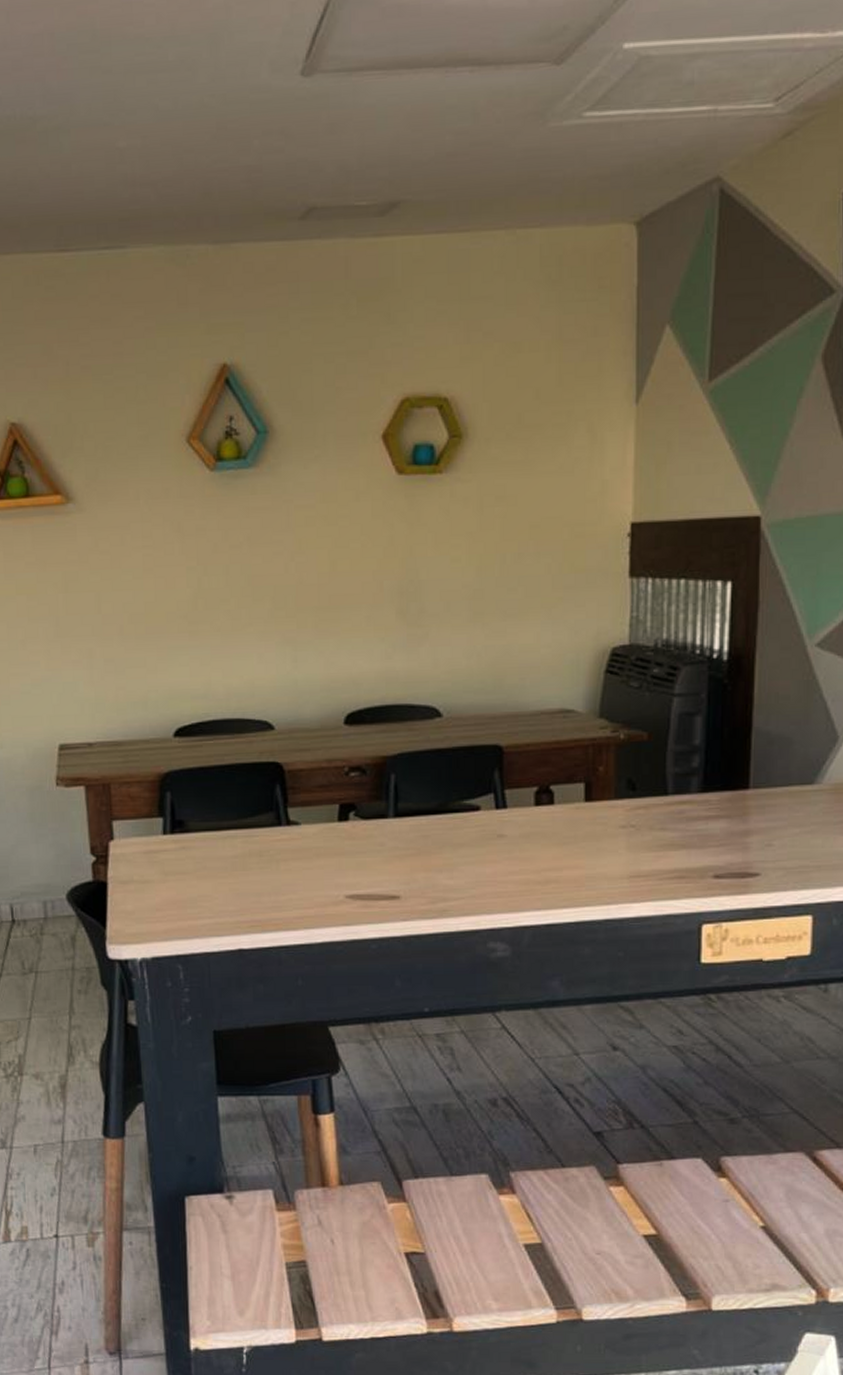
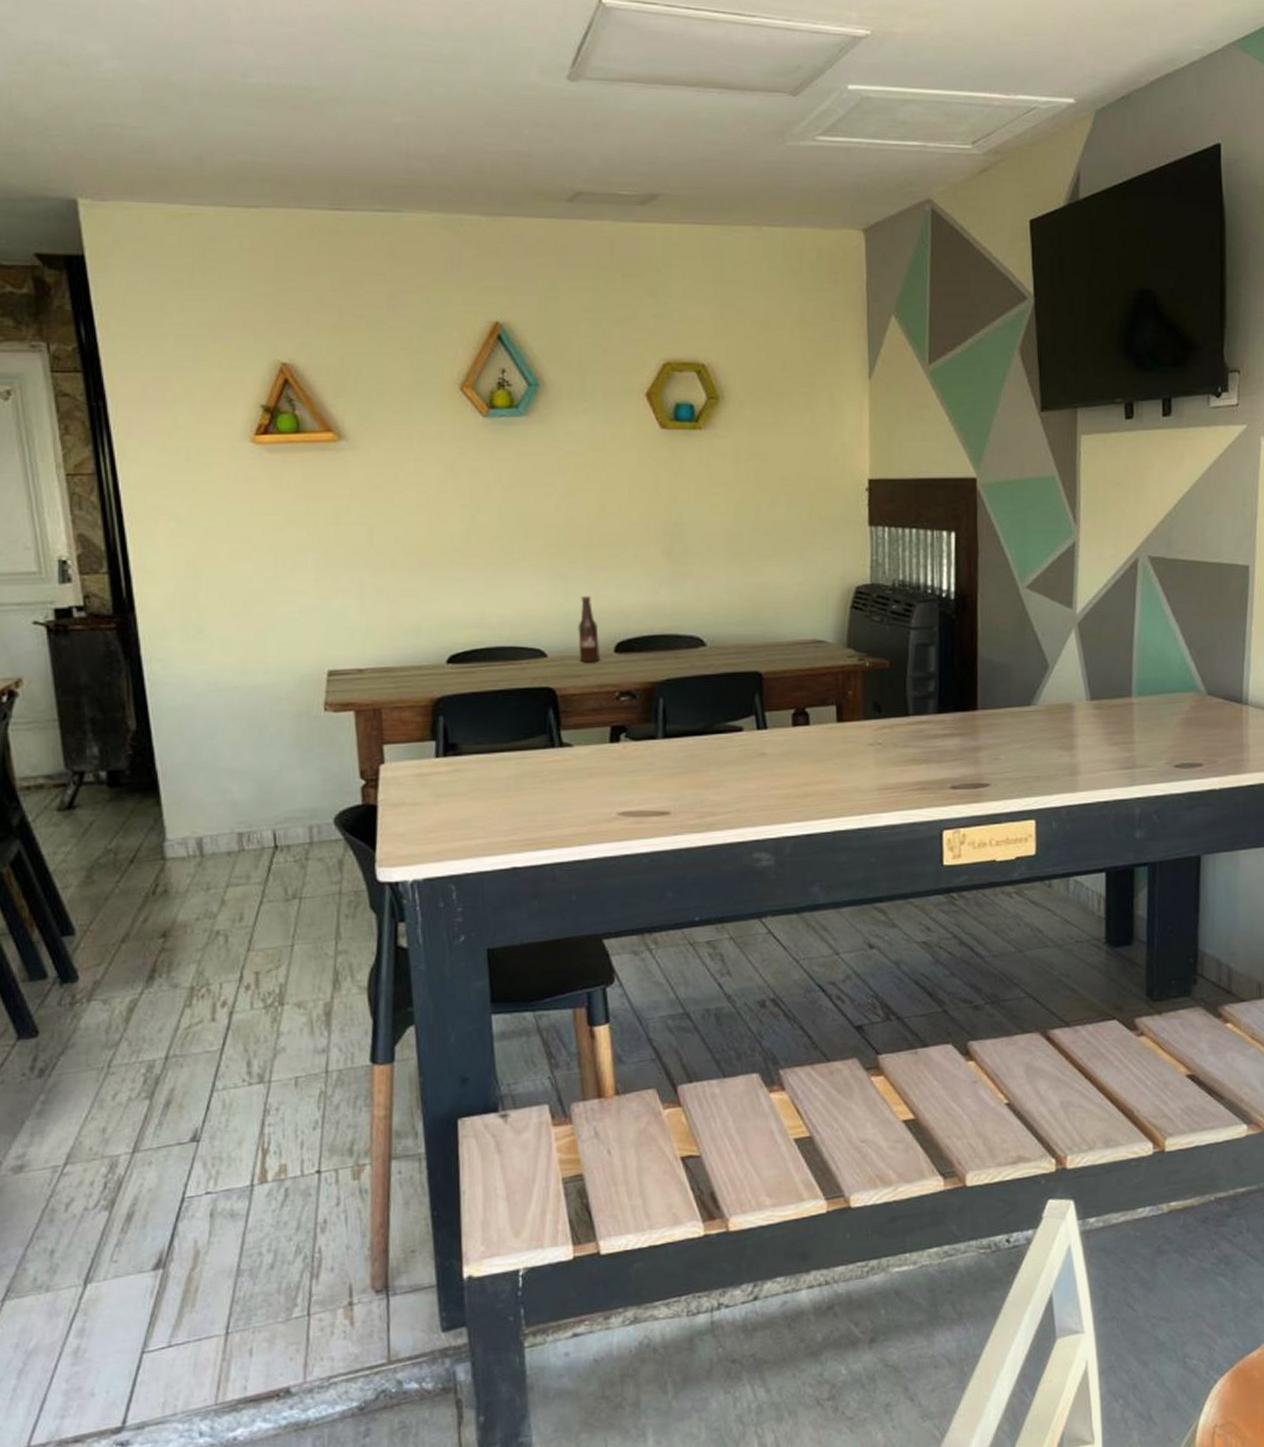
beer bottle: none [305,663,330,737] -> present [577,596,601,664]

